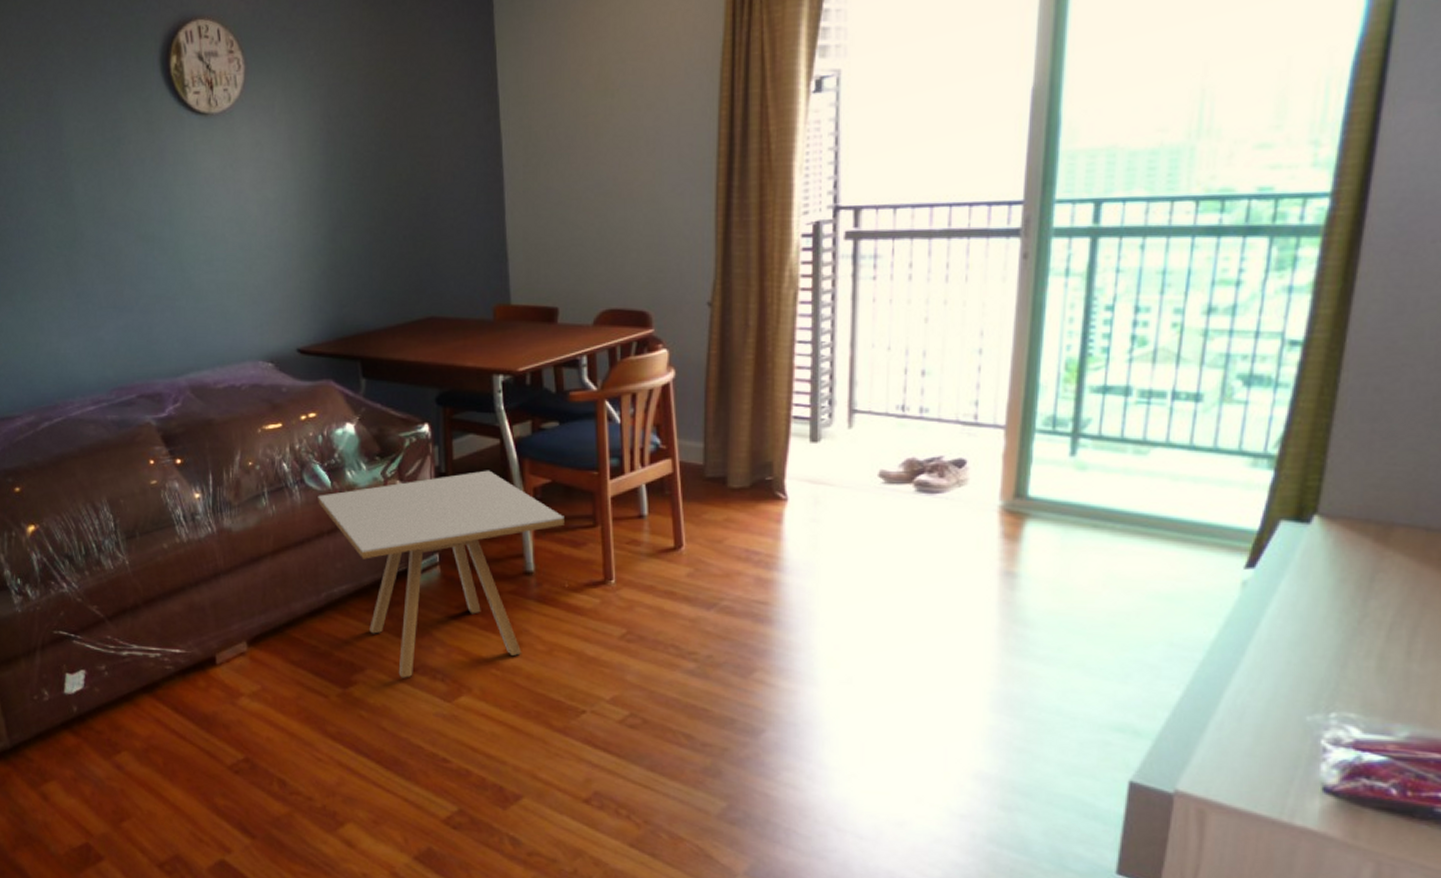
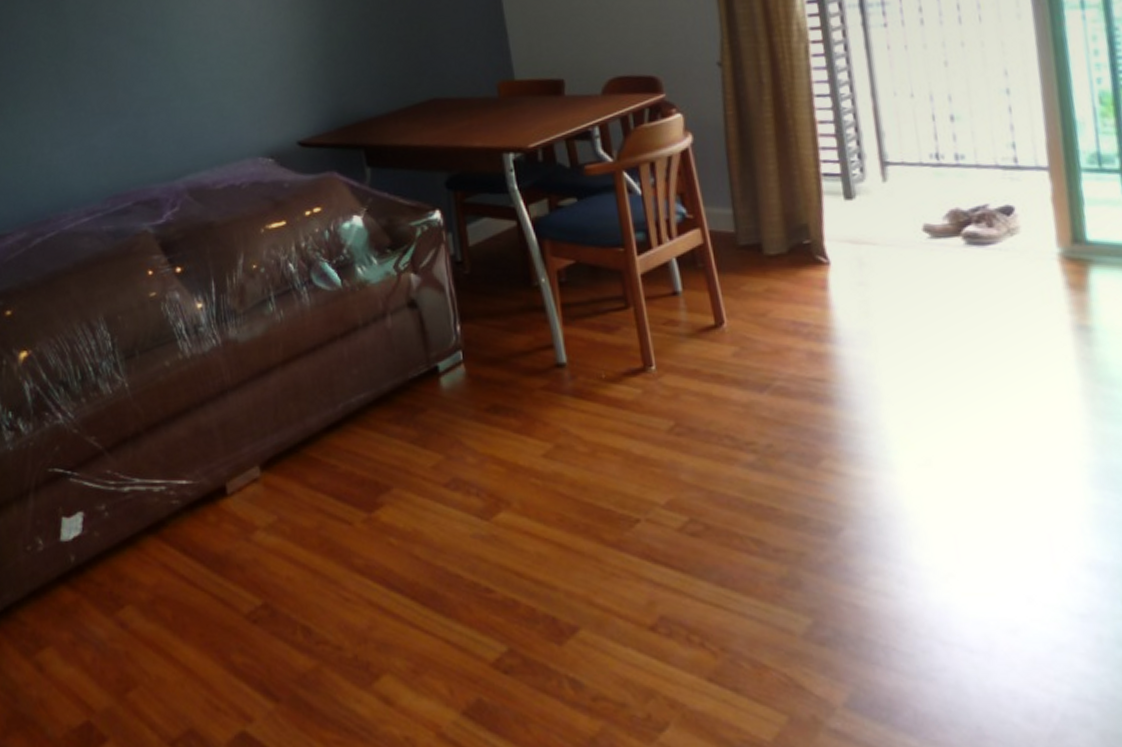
side table: present [318,470,565,678] -> none [328,255,594,496]

